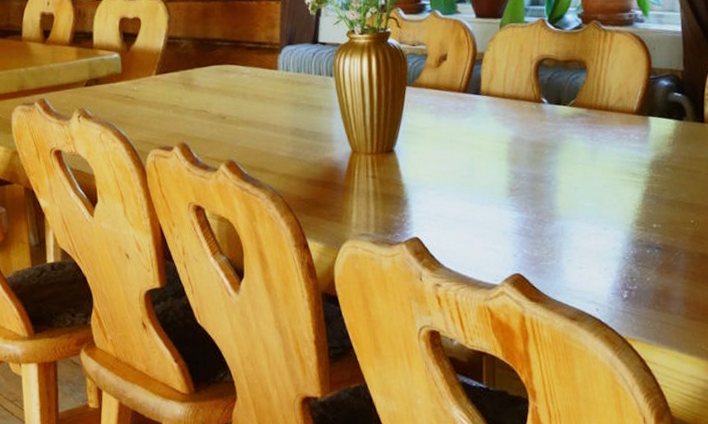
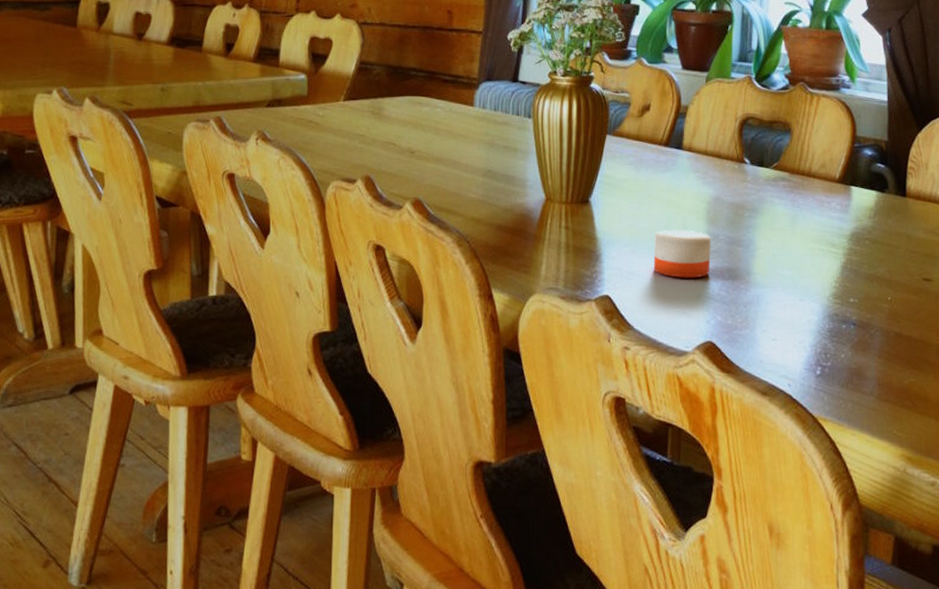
candle: none [458,158,514,216] -> present [653,216,711,278]

